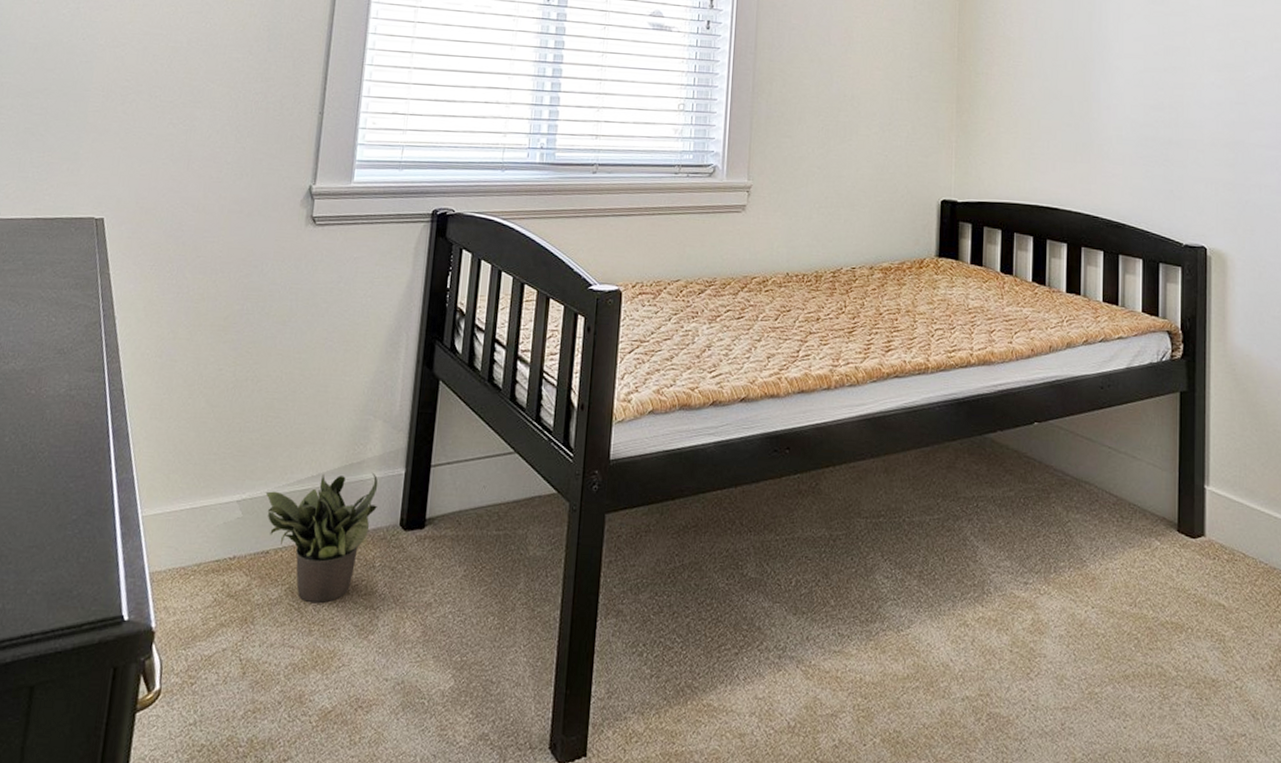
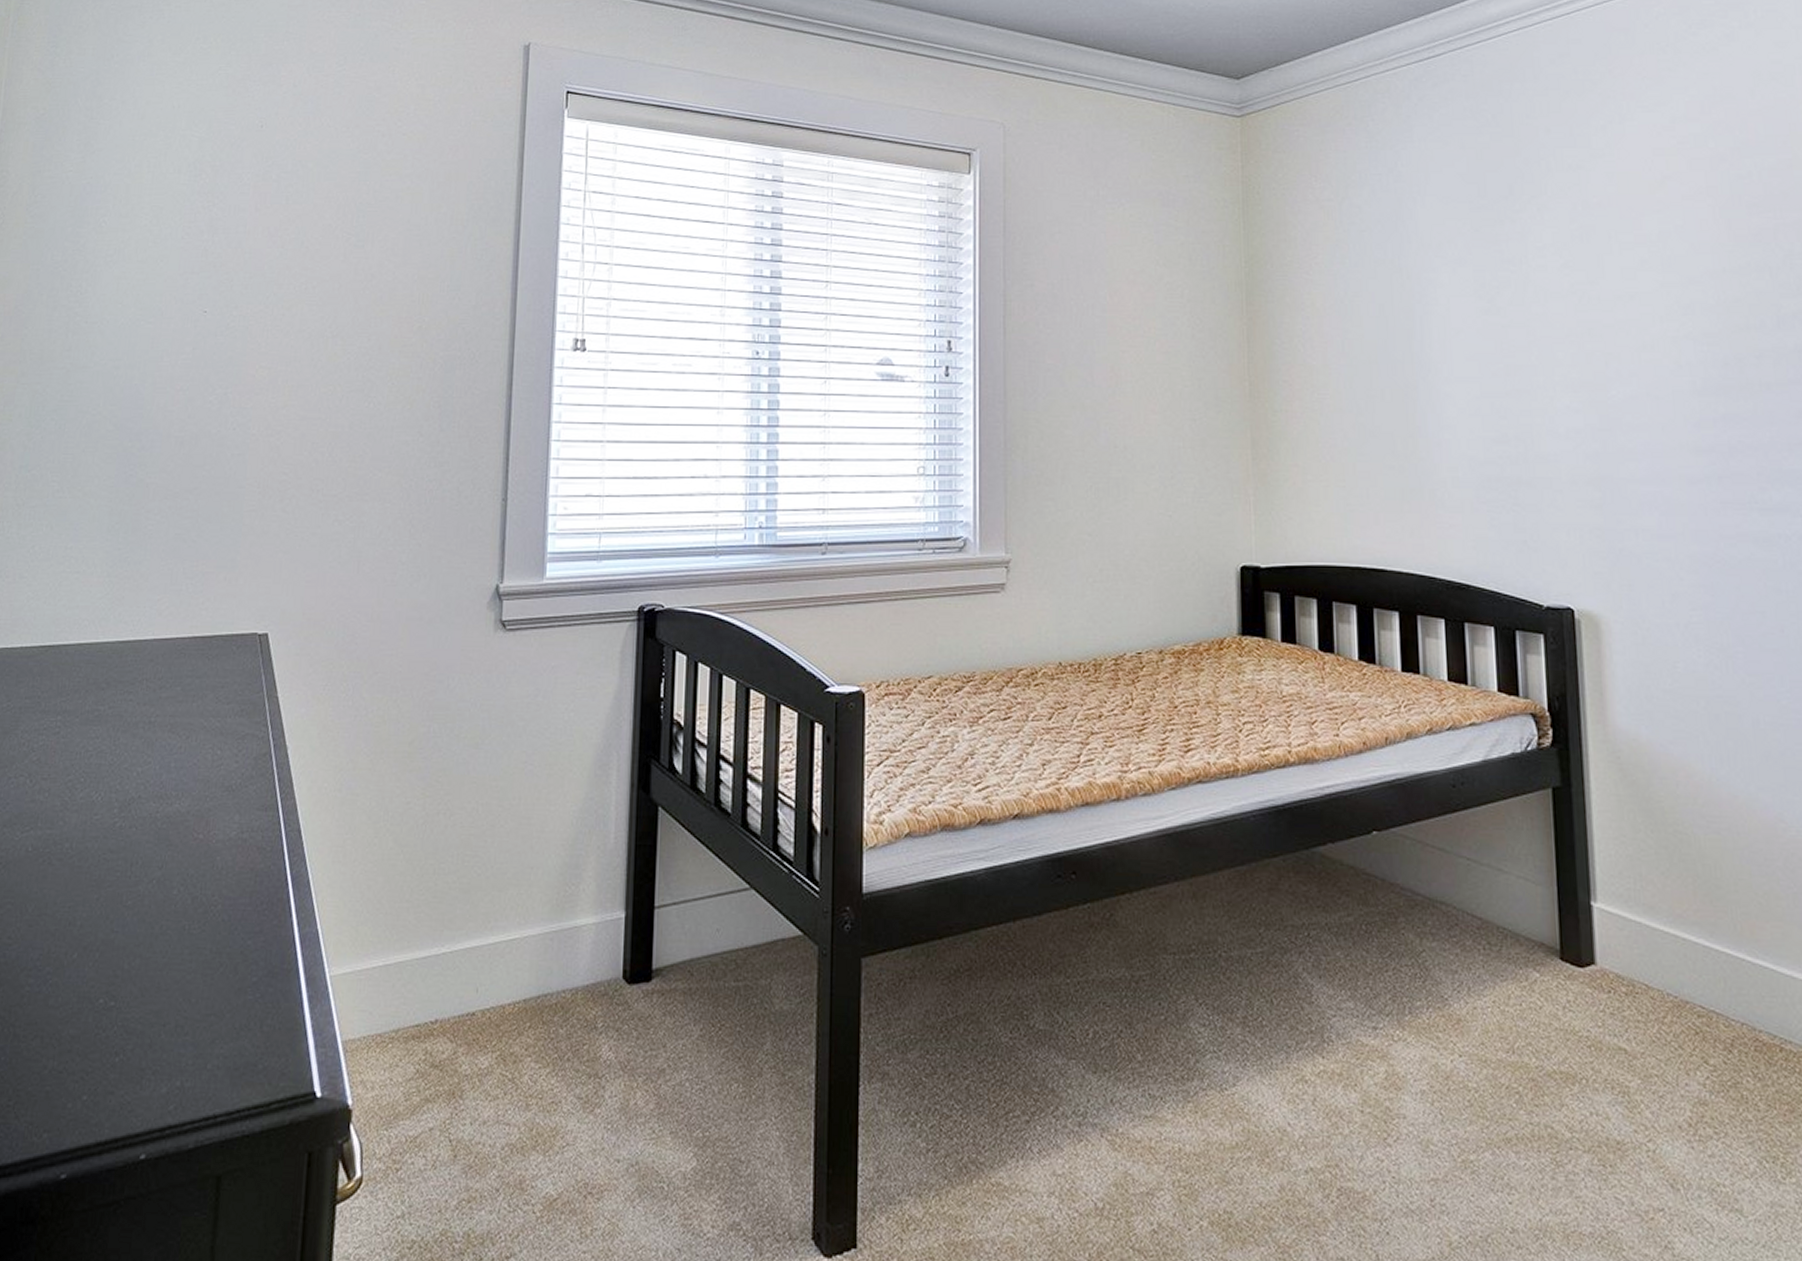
potted plant: present [264,472,379,603] -> none [466,917,596,1073]

